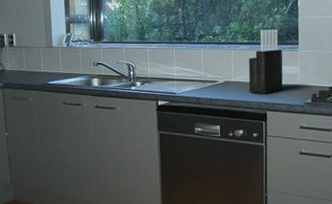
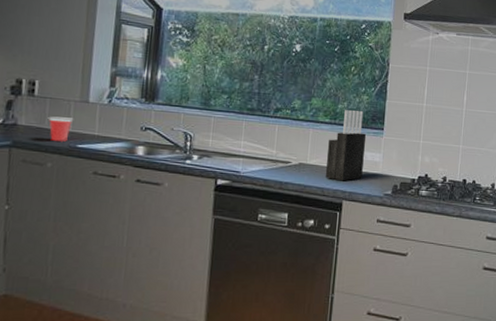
cup: none [25,61,43,81] -> present [48,116,73,143]

